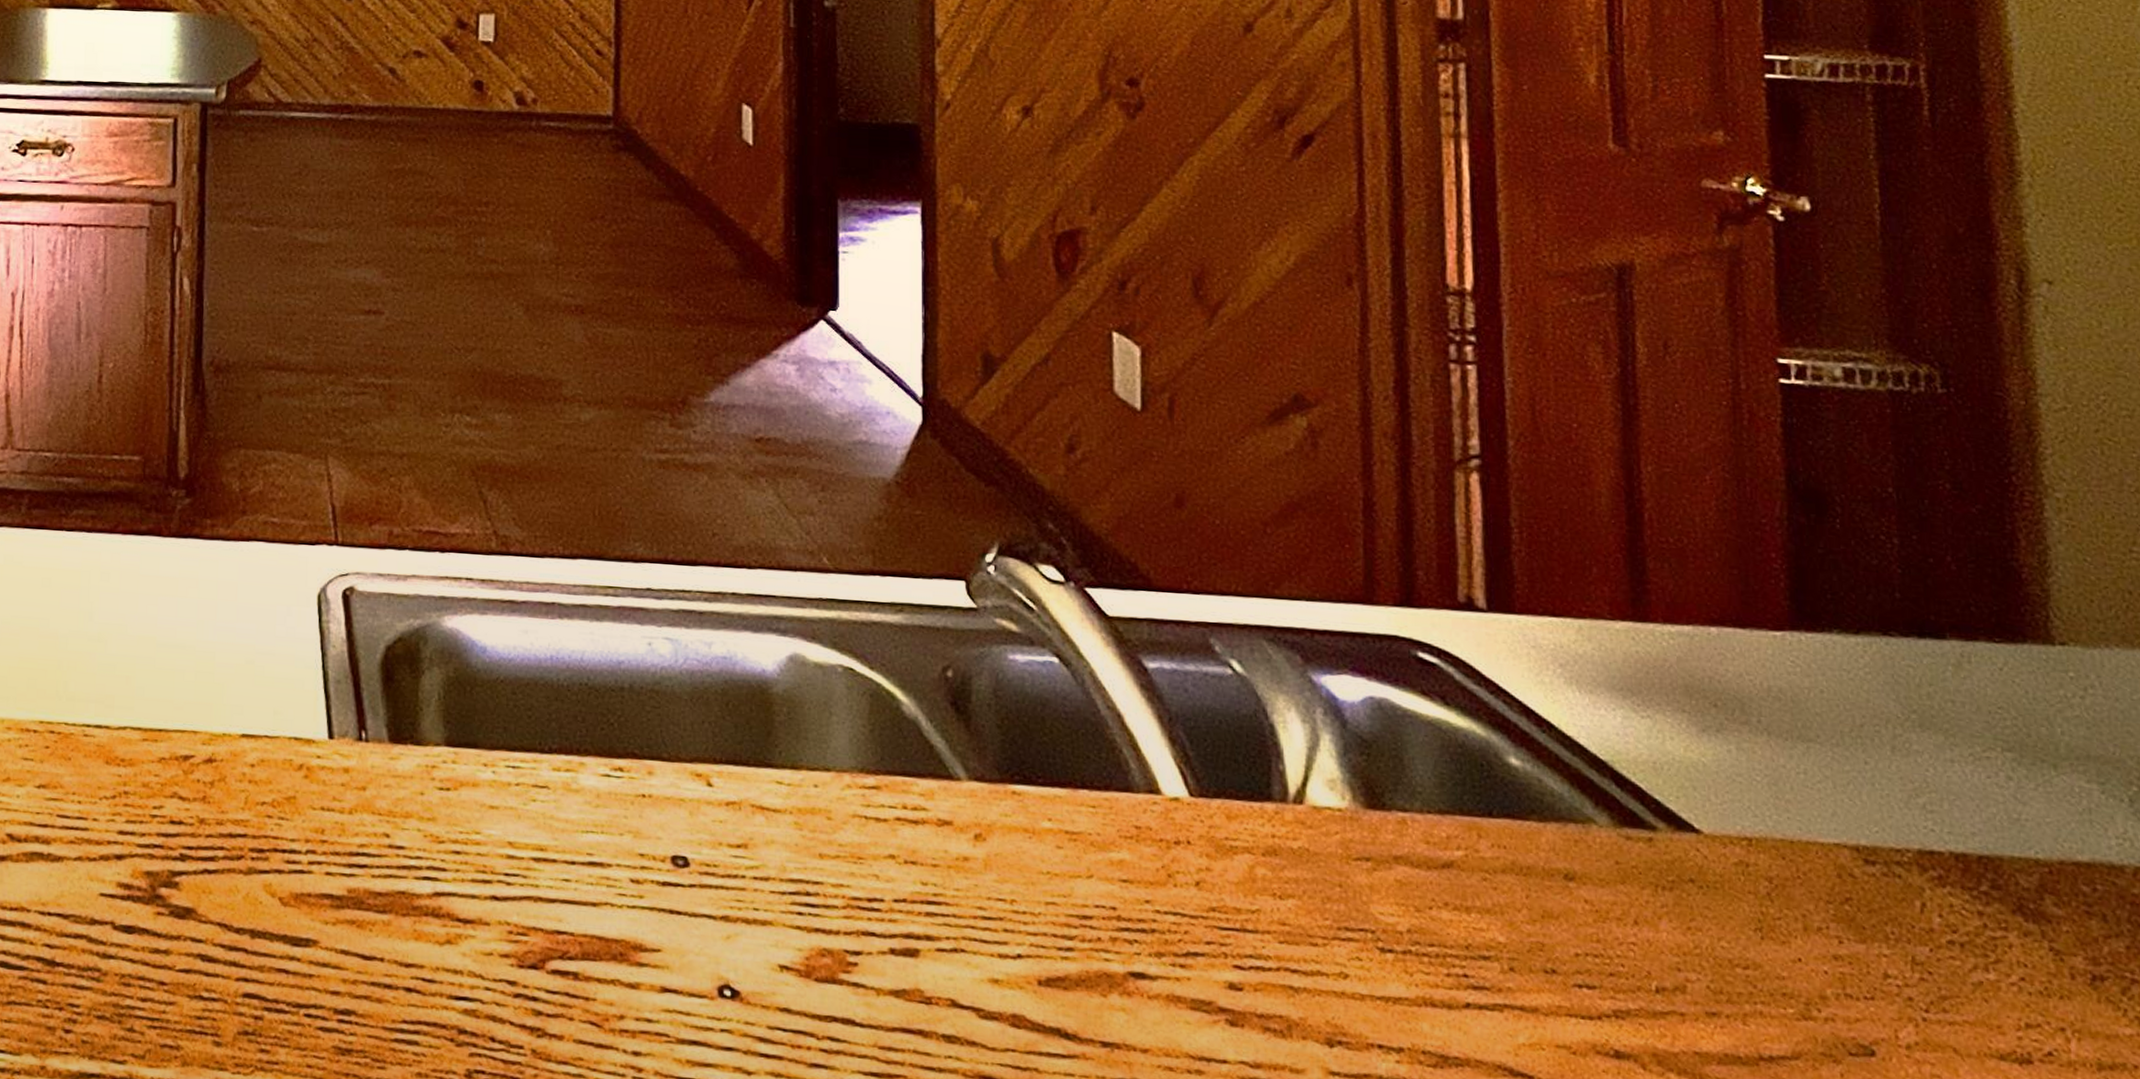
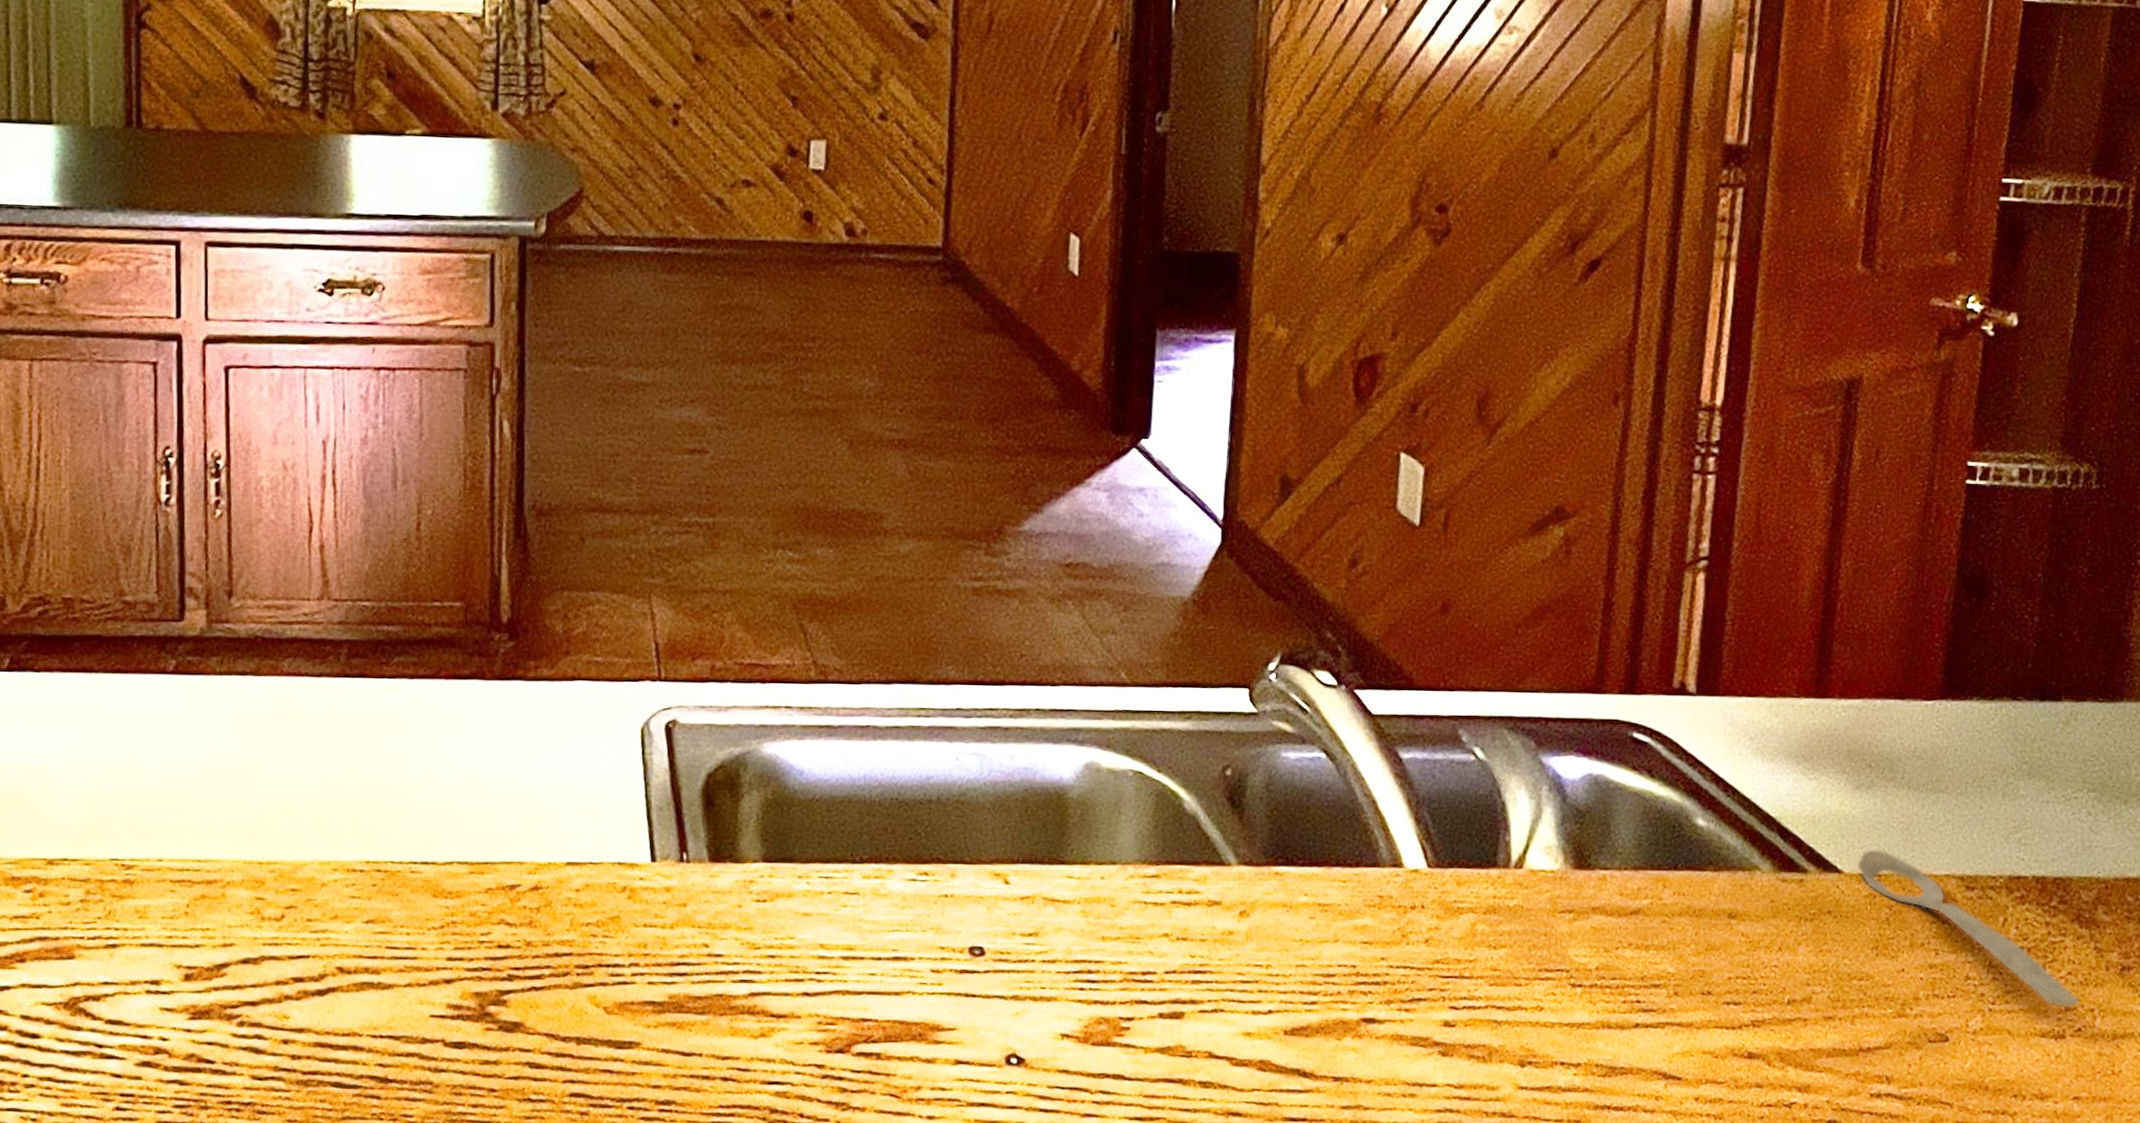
spoon: none [1717,806,2045,1025] -> present [1856,849,2081,1009]

